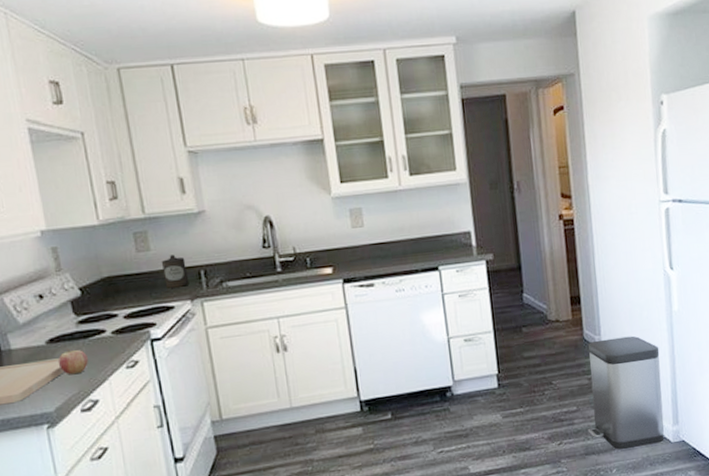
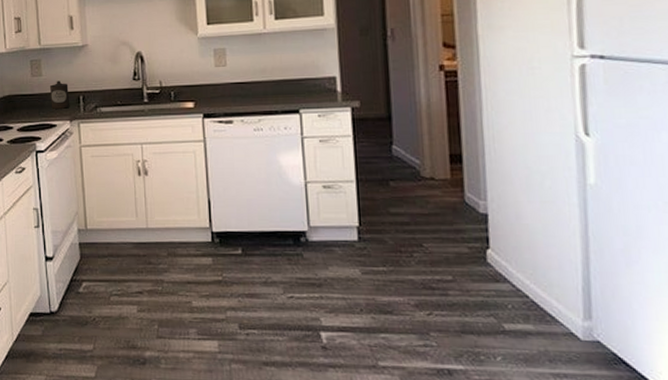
pedal bin: present [587,335,664,449] -> none [465,206,571,337]

